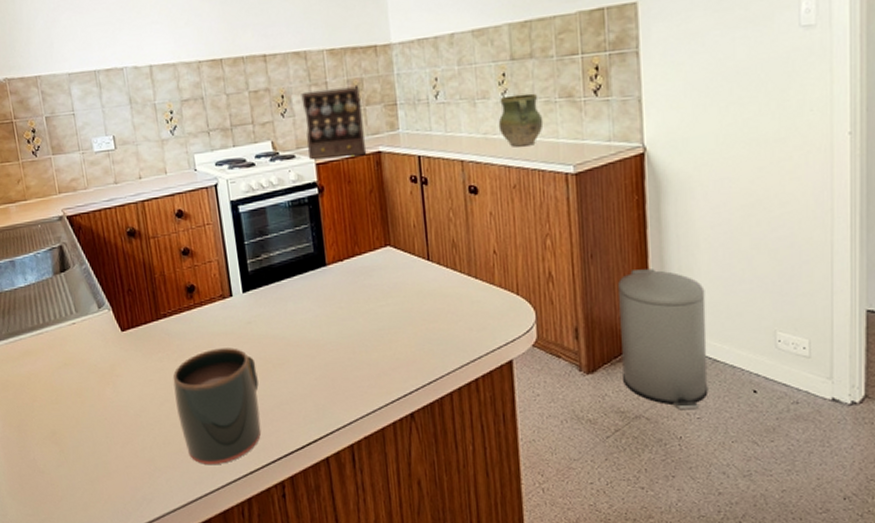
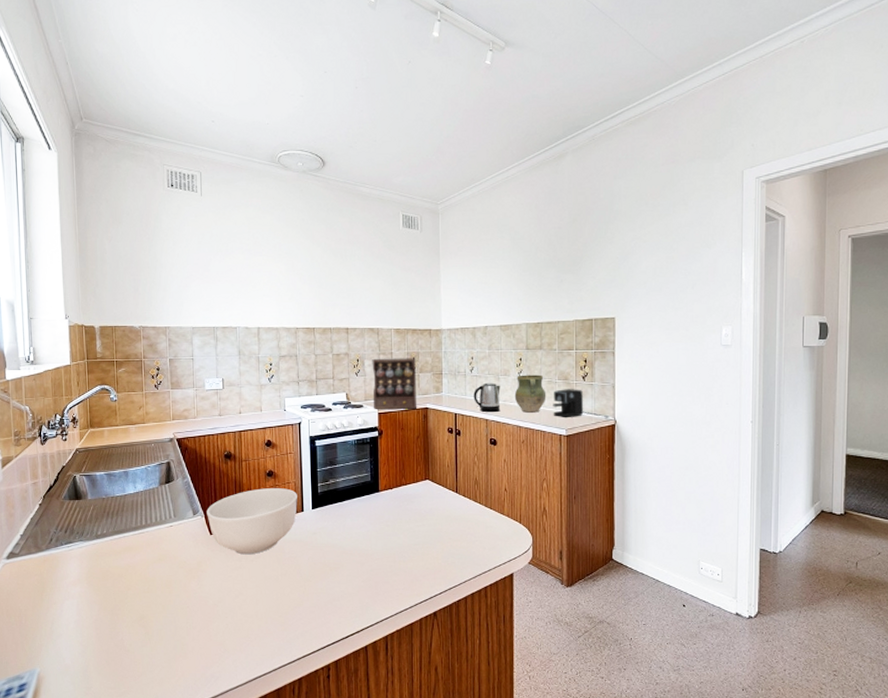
bowl: none [113,269,224,354] -> present [207,488,298,555]
mug: present [172,348,261,464] -> none [248,553,317,648]
kettle: none [441,110,481,152] -> present [473,382,501,413]
coffee maker: none [553,108,635,150] -> present [553,389,609,418]
pedal bin: present [618,269,709,410] -> none [593,510,653,618]

